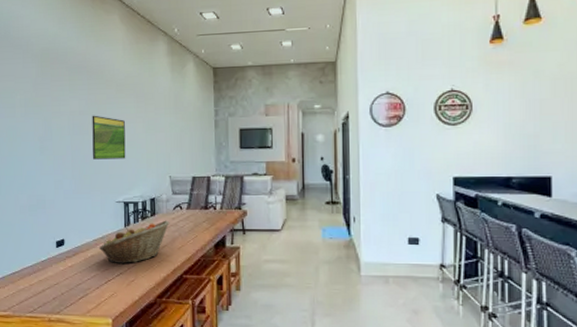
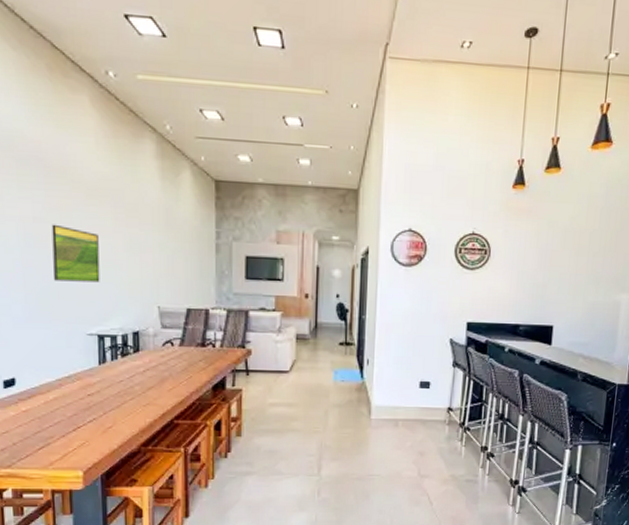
fruit basket: present [98,220,170,265] -> none [64,358,158,409]

